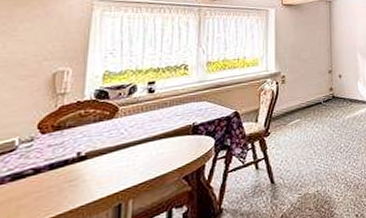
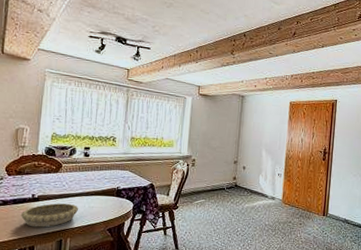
decorative bowl: none [60,154,144,196] -> present [20,203,79,228]

